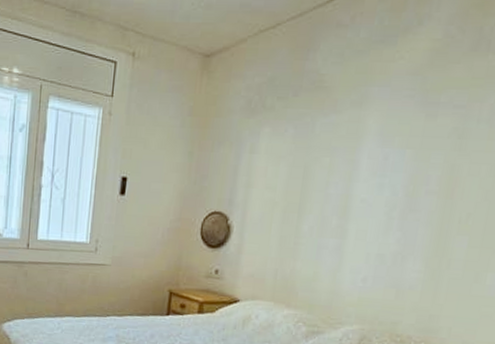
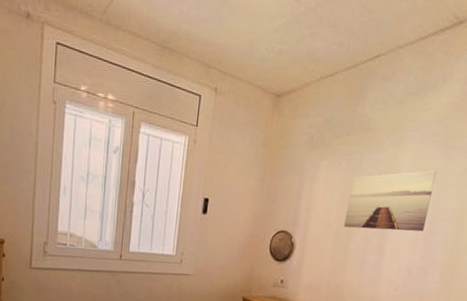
wall art: none [293,133,414,208] -> present [344,170,437,232]

